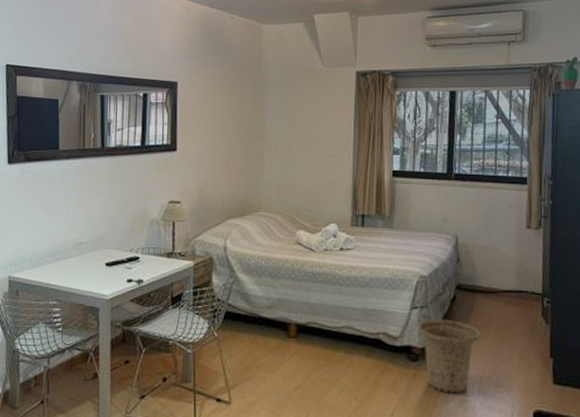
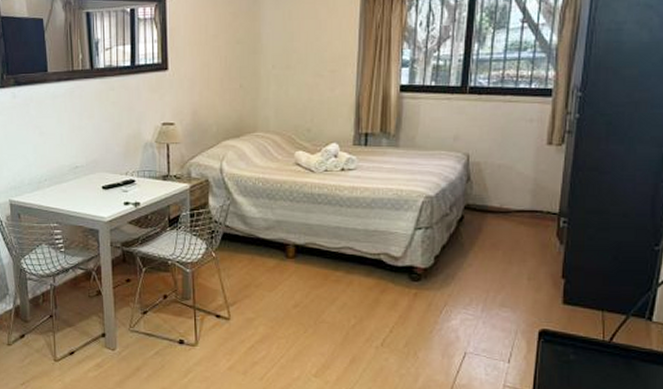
basket: present [417,319,482,394] -> none [420,239,489,312]

